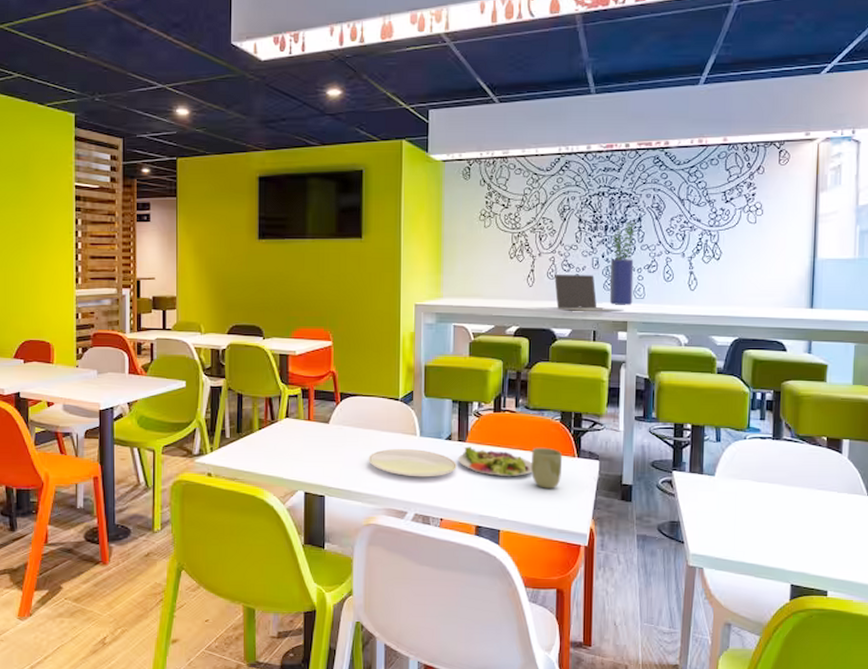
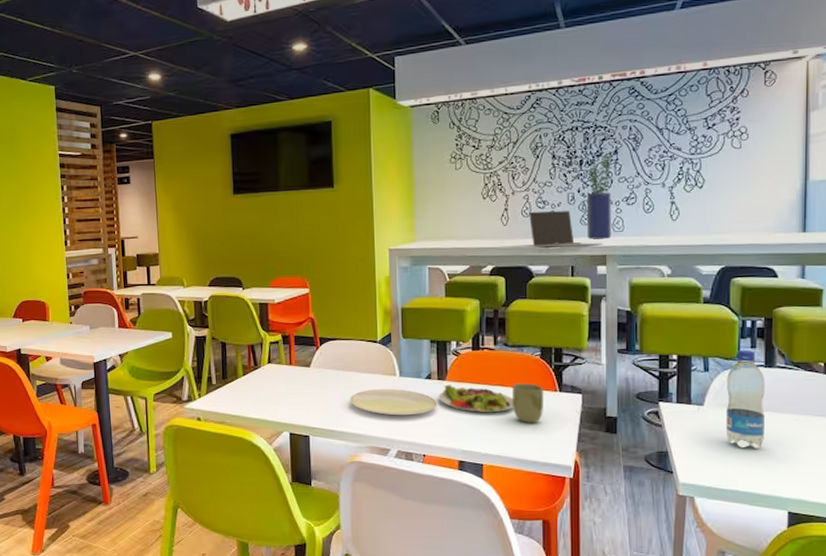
bottle: none [734,421,772,521] -> present [725,349,765,450]

